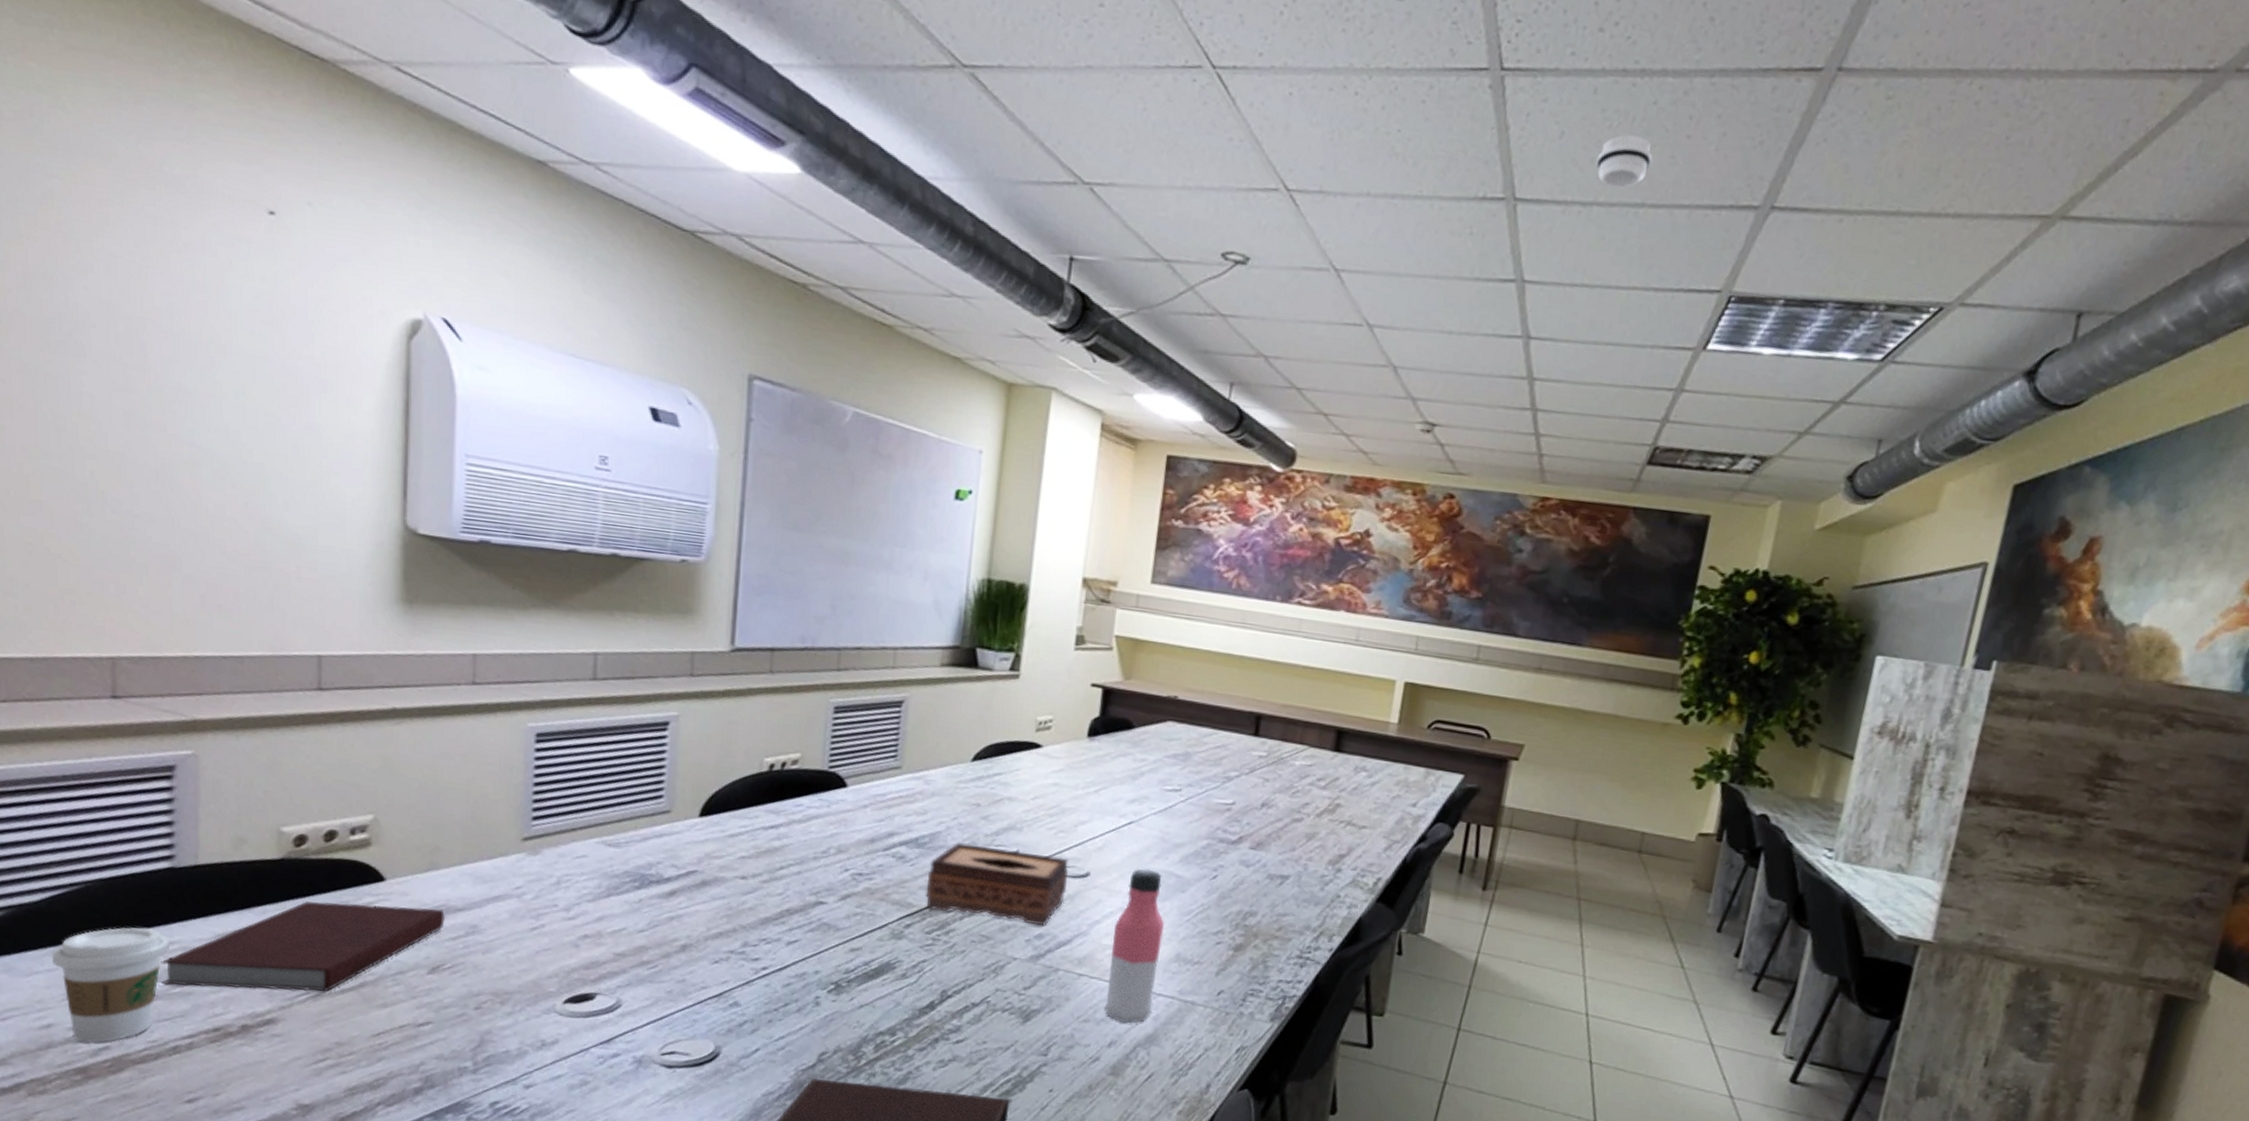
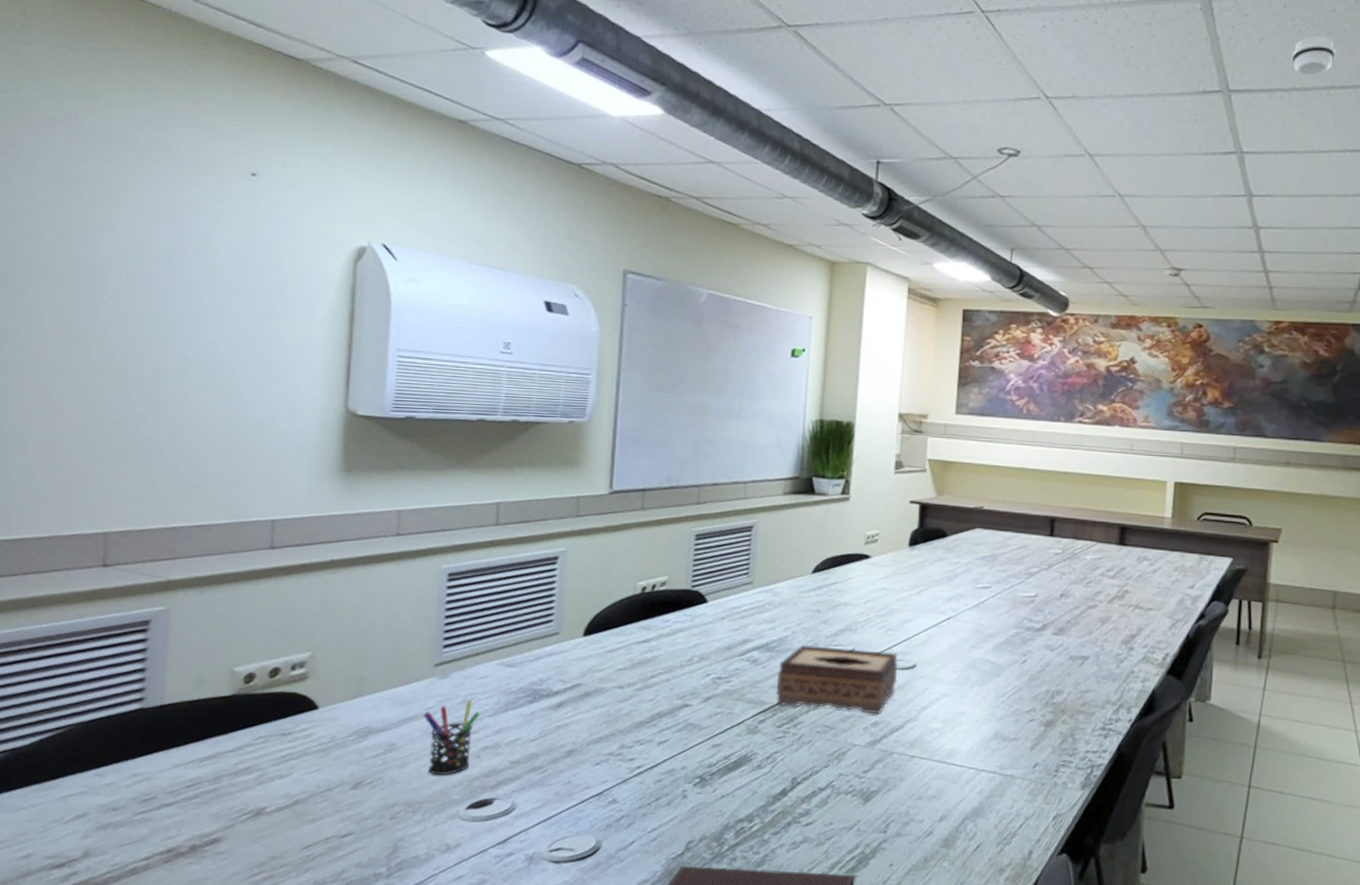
coffee cup: present [51,927,170,1043] -> none [35,762,135,870]
notebook: present [160,900,445,991] -> none [125,730,367,813]
pen holder: none [510,881,579,965] -> present [423,700,481,776]
water bottle: present [1104,868,1164,1024] -> none [934,657,983,799]

